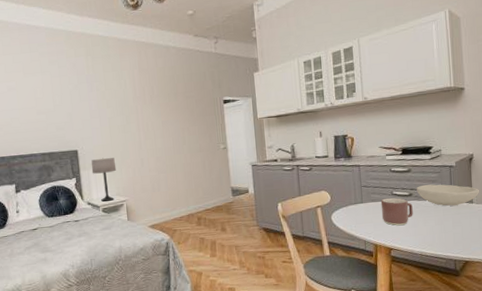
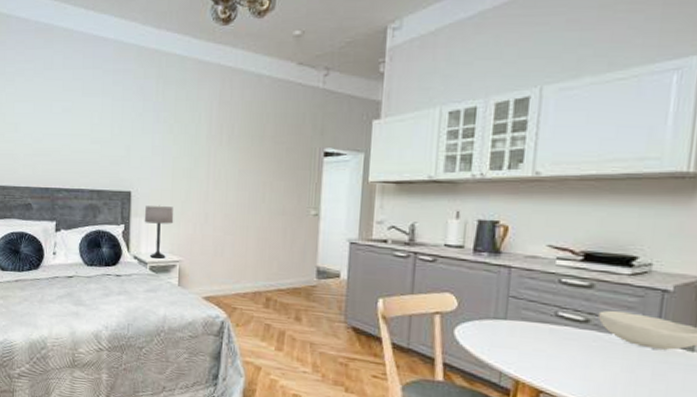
mug: present [380,197,413,226] -> none [533,318,588,363]

